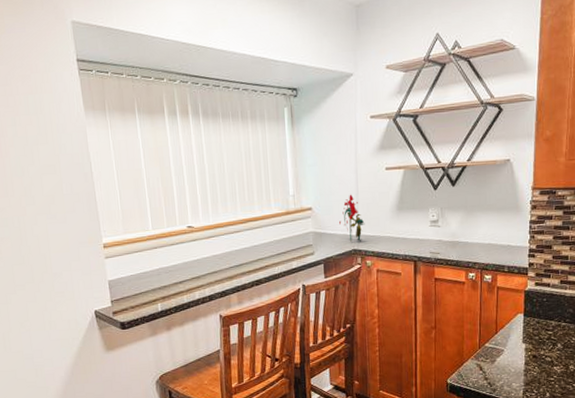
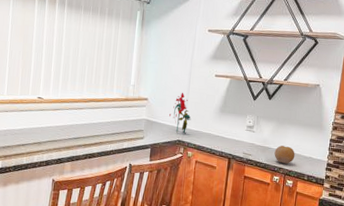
fruit: none [466,237,491,258] -> present [274,145,295,164]

